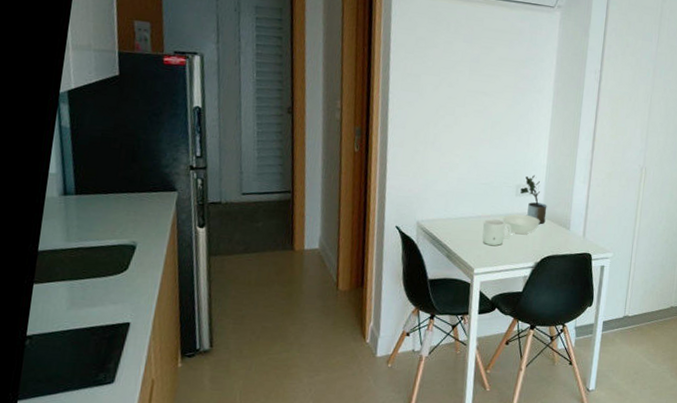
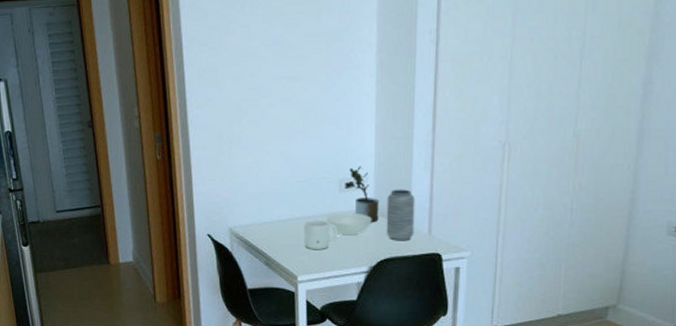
vase: none [550,197,575,242] -> present [386,189,416,241]

